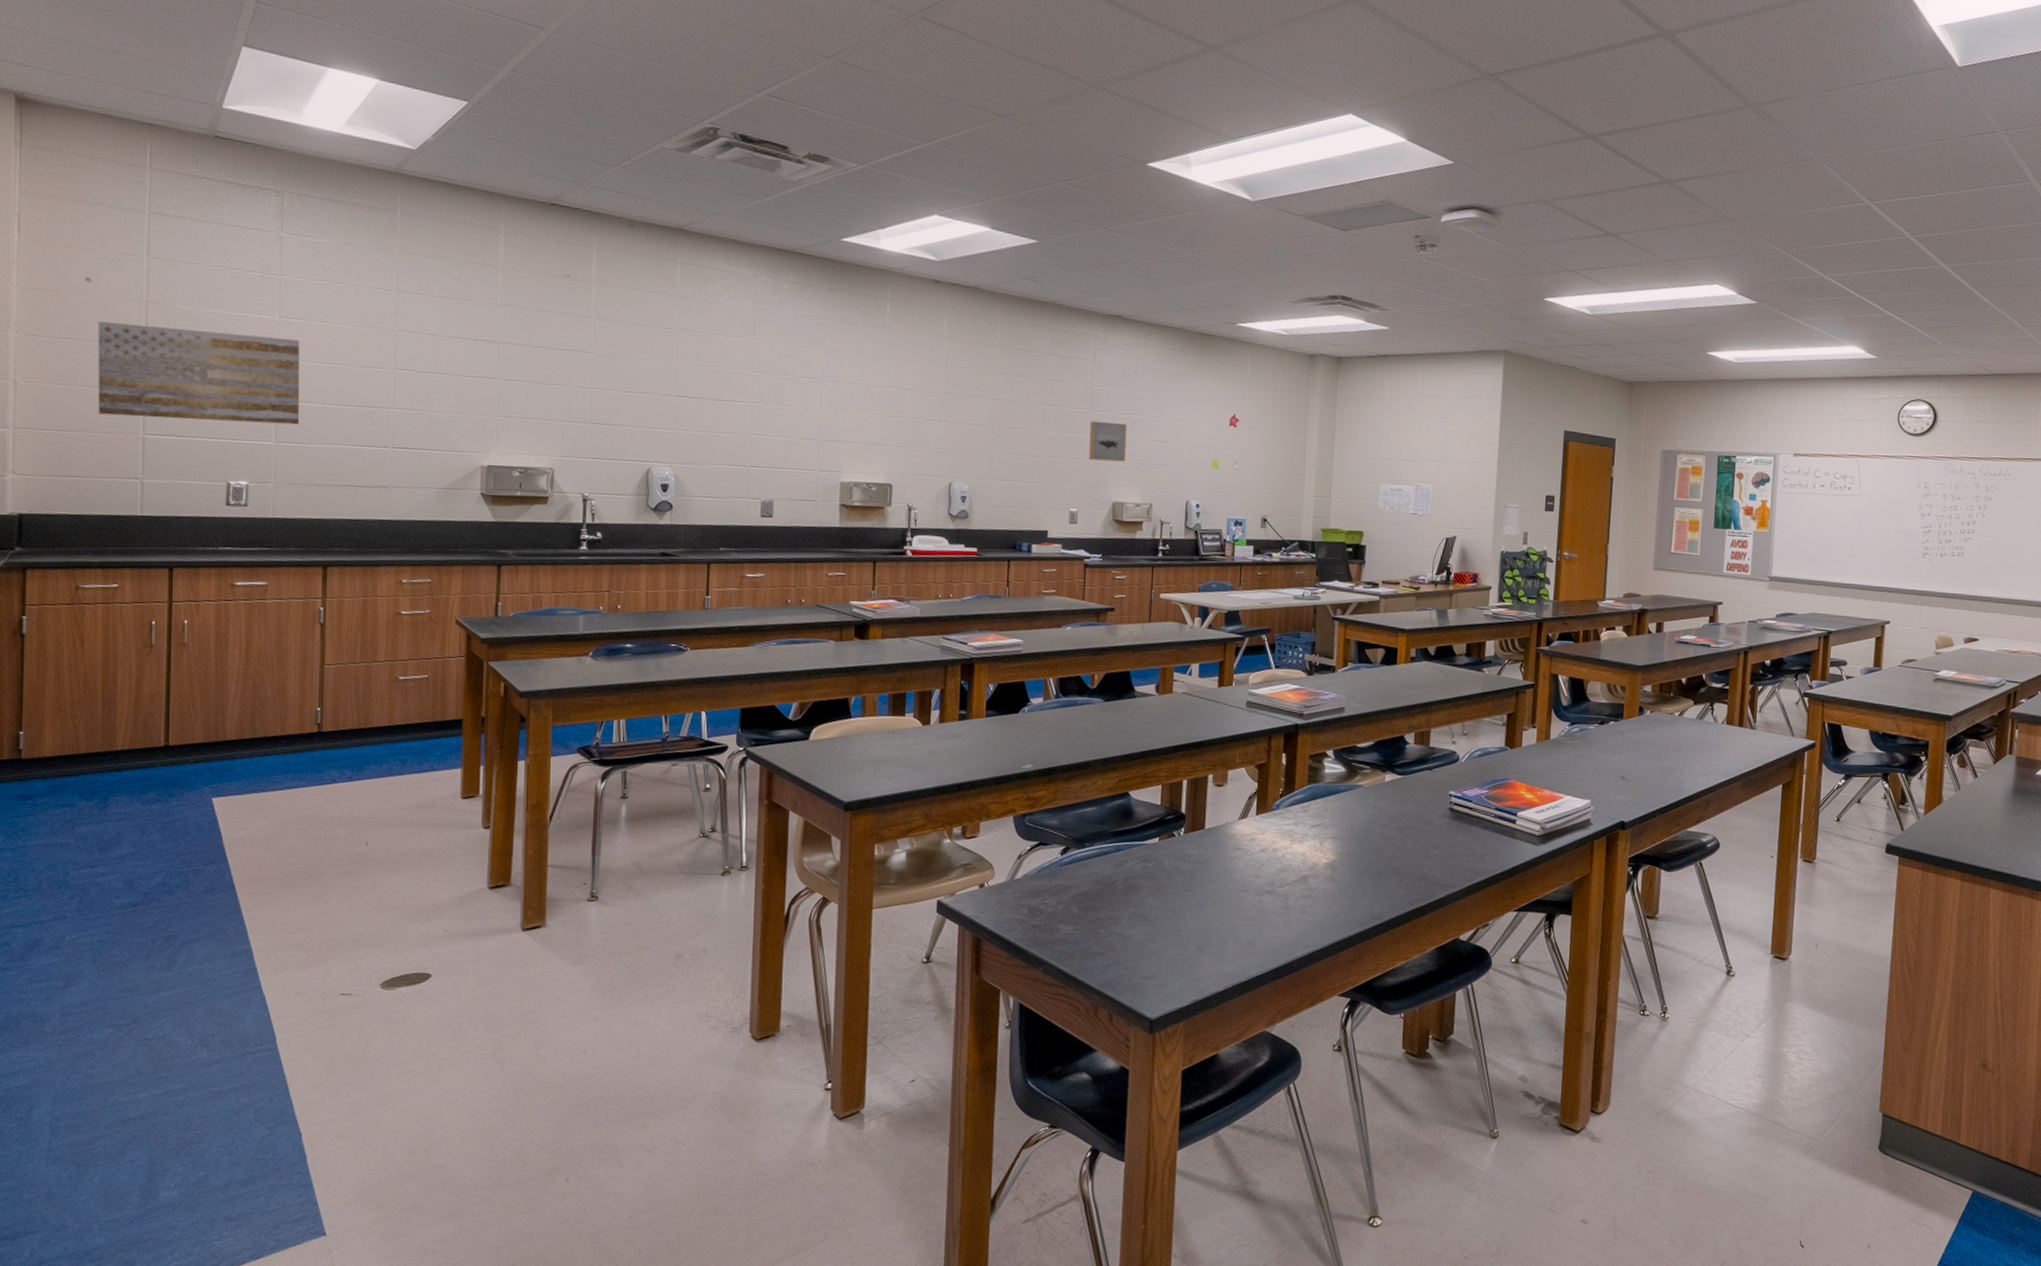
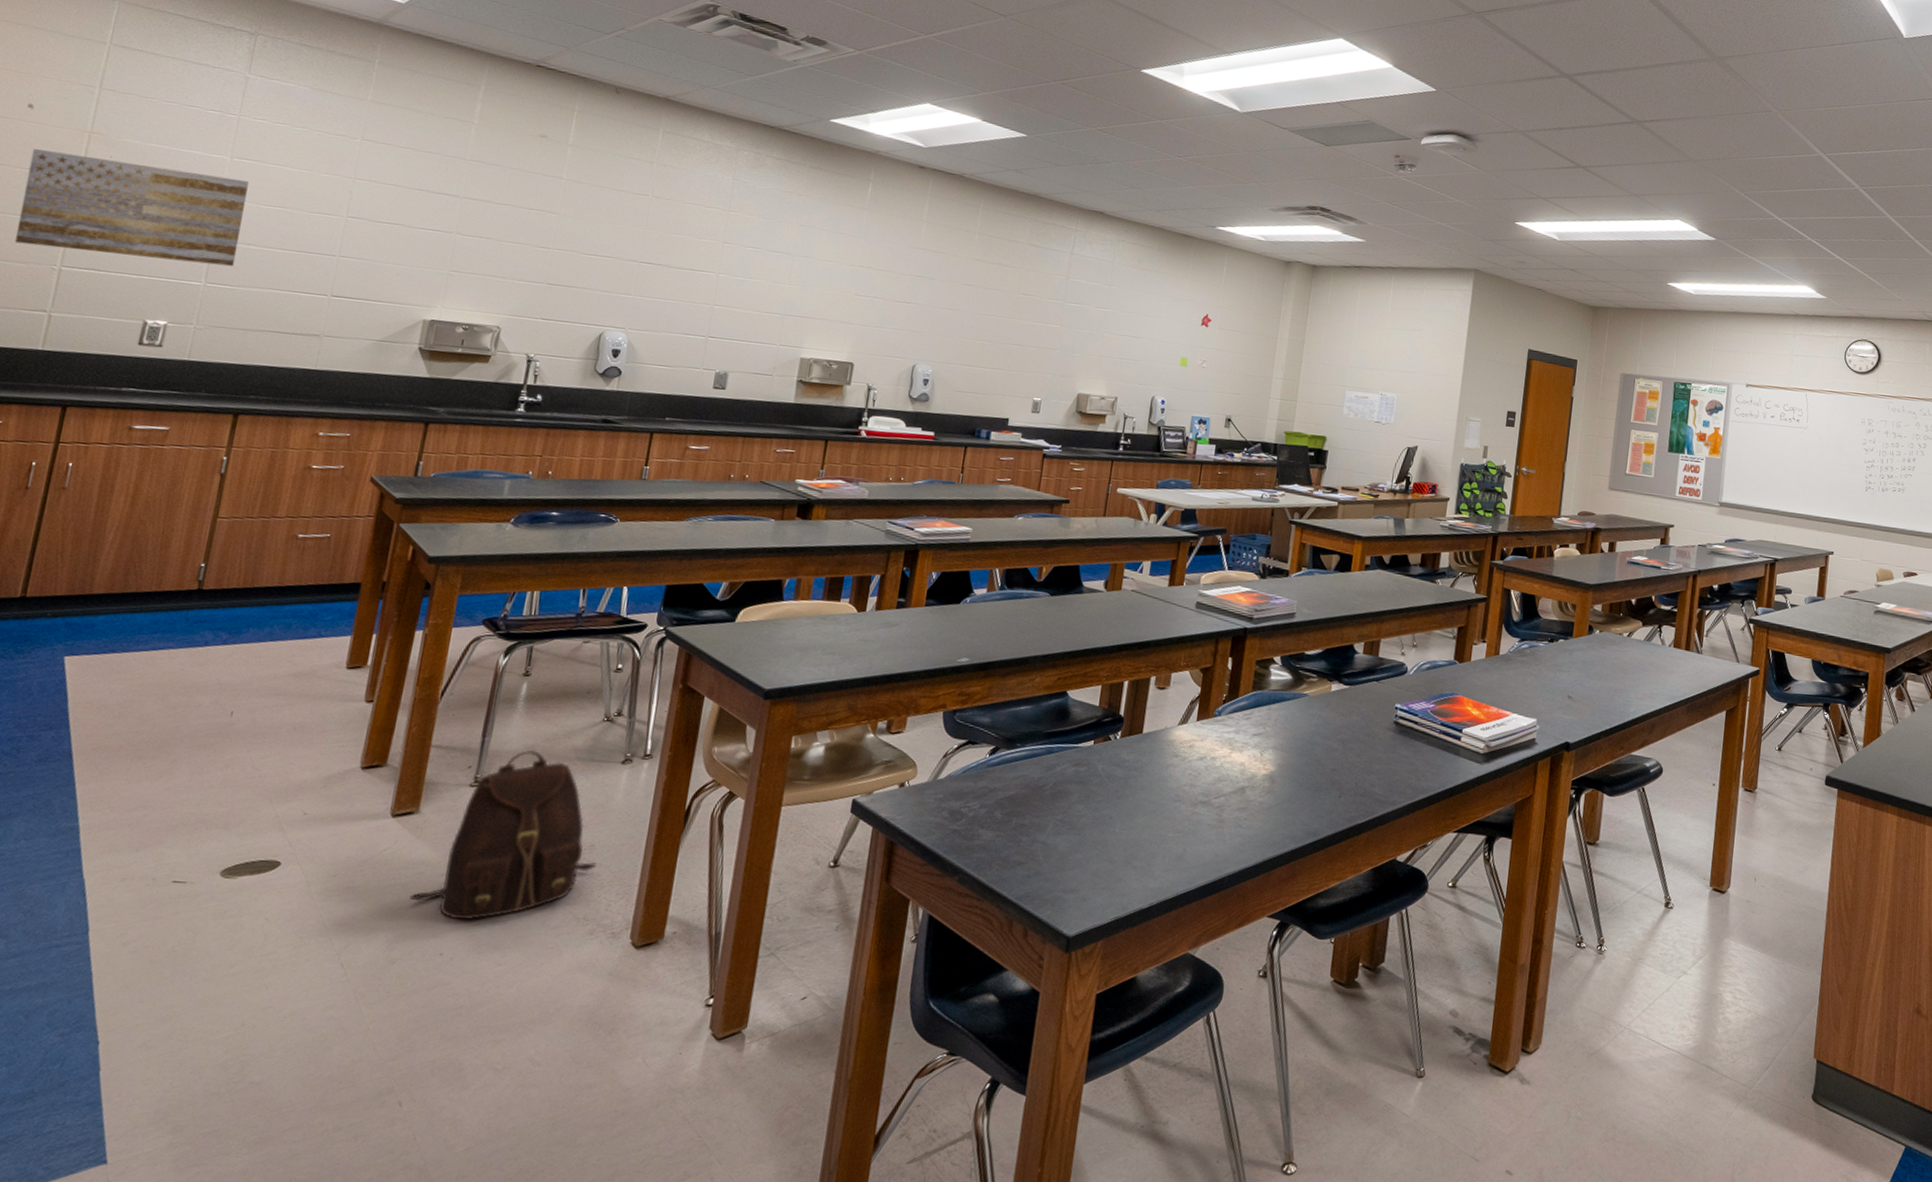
backpack: none [548,866,711,1021] -> present [409,749,597,920]
wall art: present [1088,421,1127,462] -> none [1057,312,1099,355]

